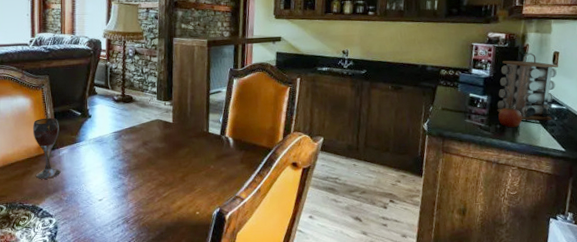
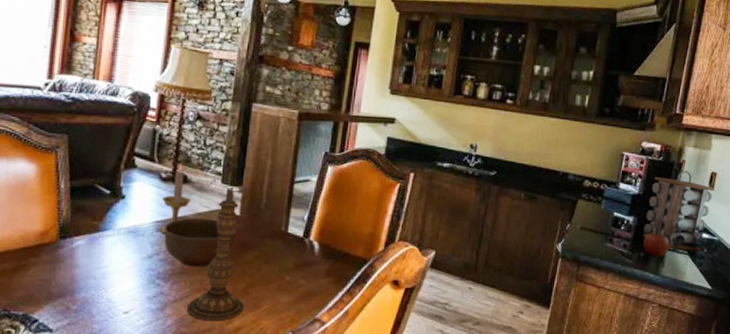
cup: present [32,117,61,179] -> none [32,193,76,279]
candlestick: none [117,89,137,140] -> present [160,164,192,233]
bowl: none [119,127,171,164] -> present [163,218,236,267]
candlestick: none [142,102,183,203] -> present [187,187,244,321]

